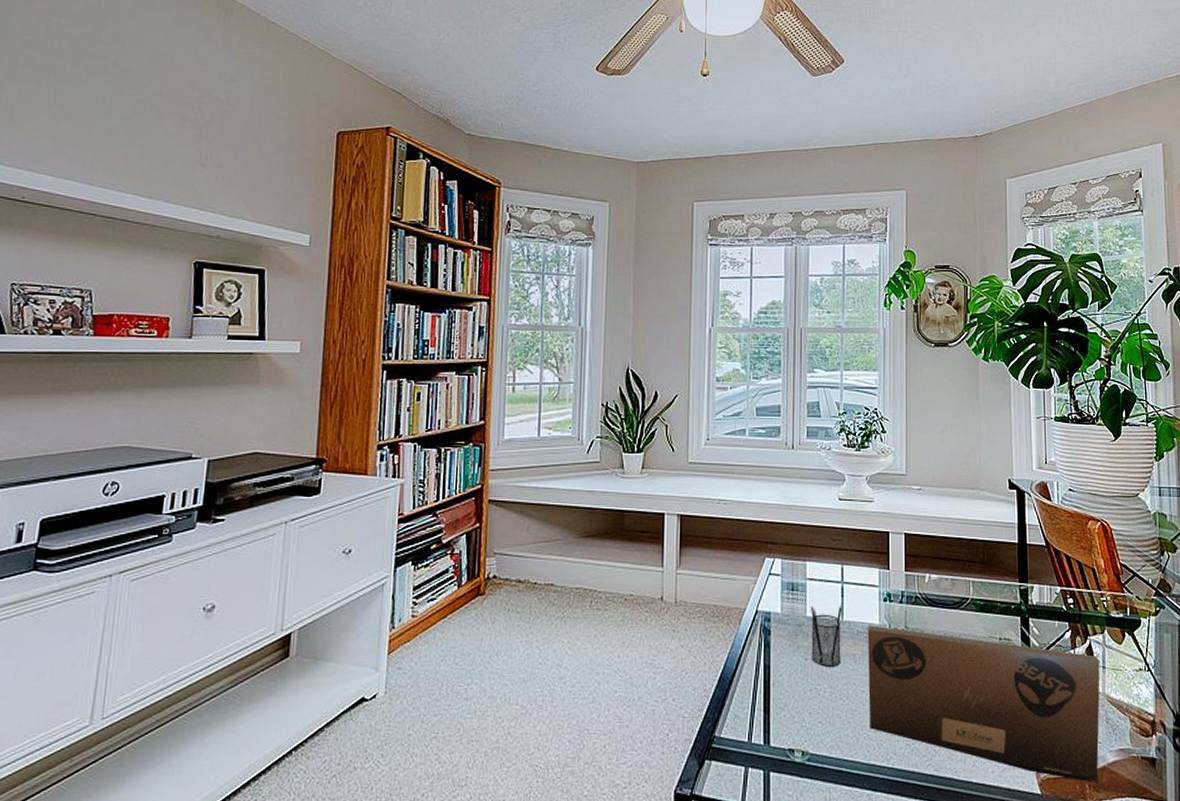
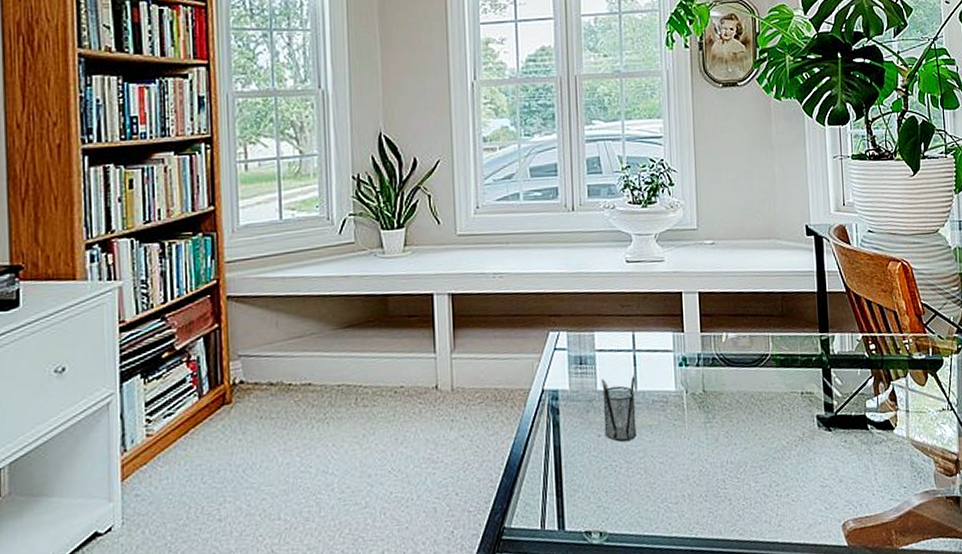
laptop: present [867,625,1100,784] -> none [663,392,904,529]

